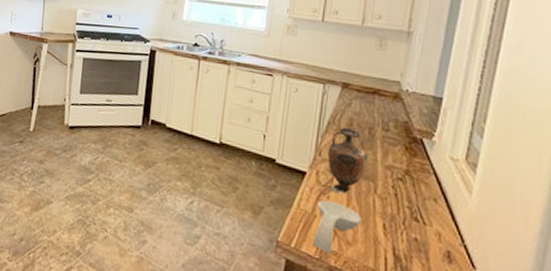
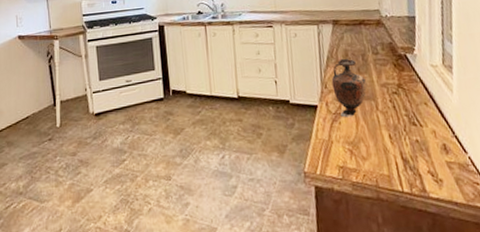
spoon rest: present [312,200,362,255] -> none [332,125,371,173]

